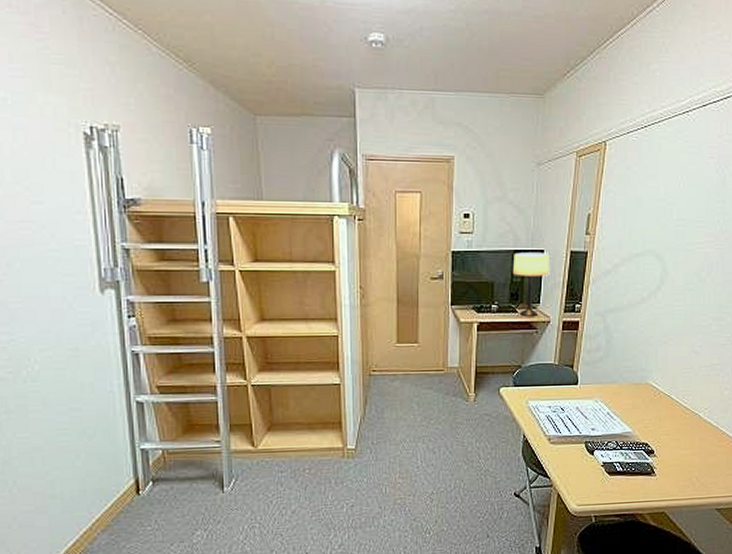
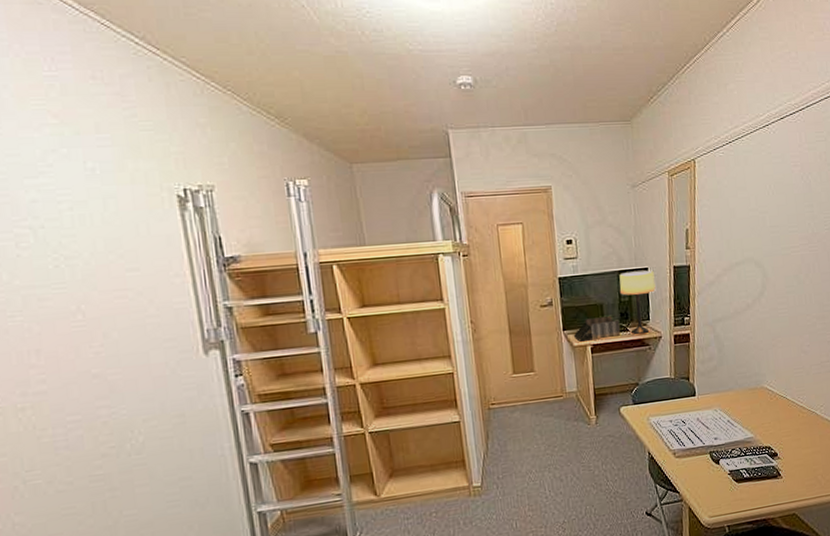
desk organizer: none [460,296,509,318] -> present [573,316,621,342]

